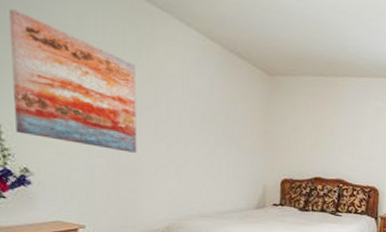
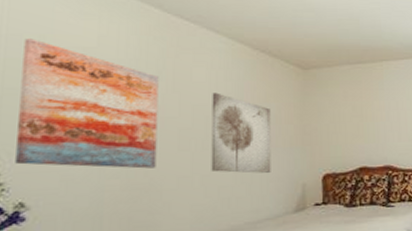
wall art: none [184,88,238,171] -> present [211,92,271,173]

